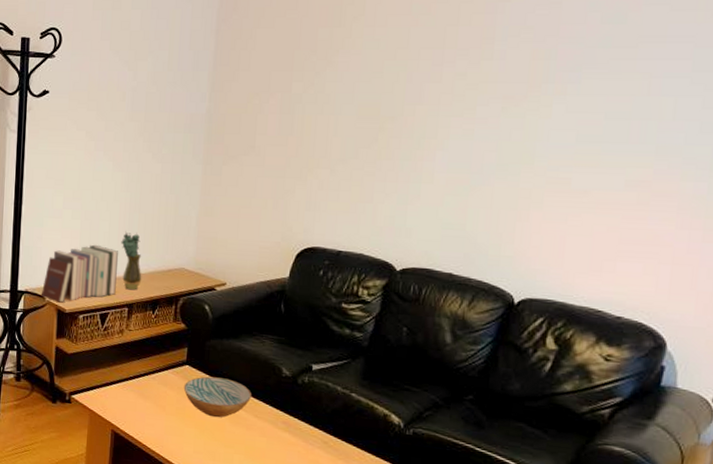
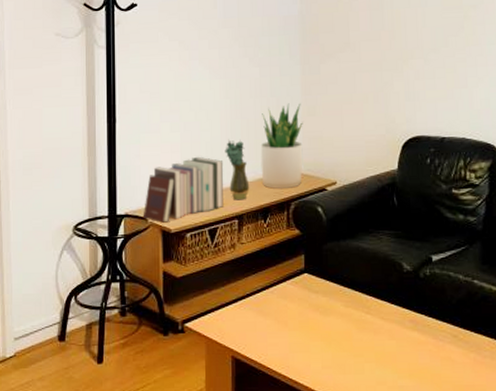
planter: none [154,202,199,284] -> present [260,103,303,189]
bowl: present [183,376,252,418] -> none [304,282,376,326]

